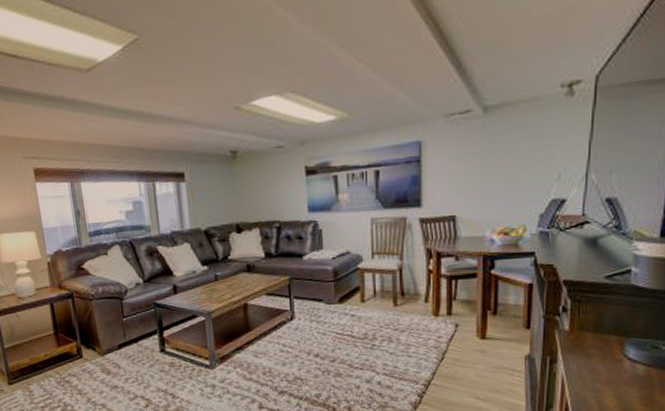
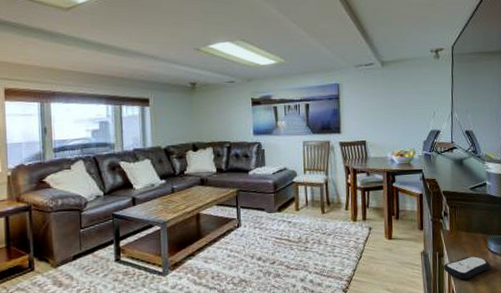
remote control: none [555,363,625,391] -> present [443,255,490,279]

